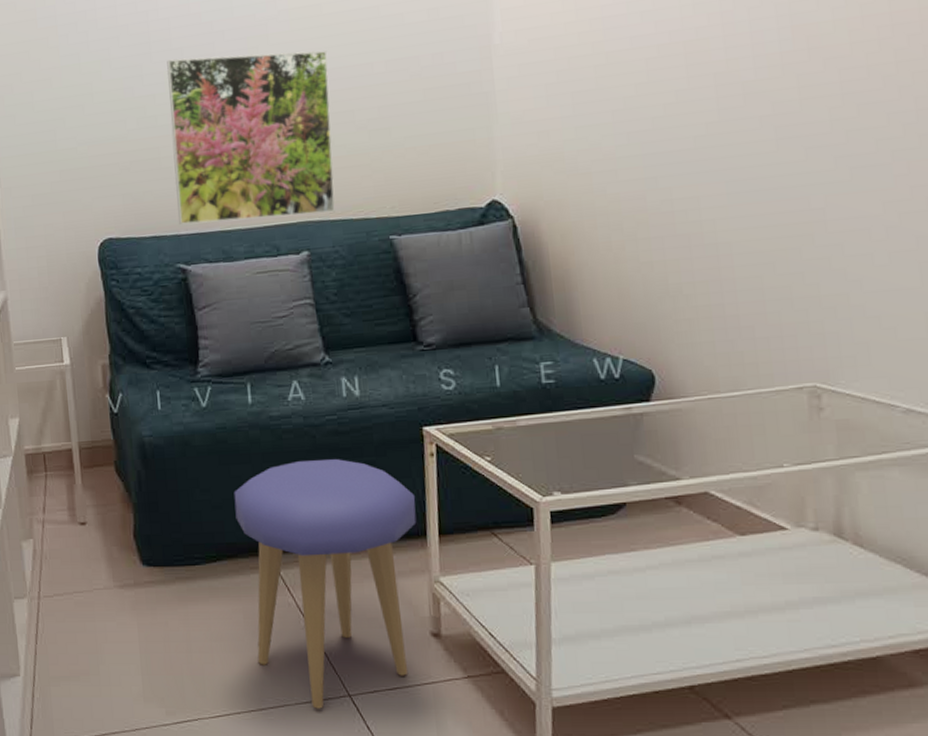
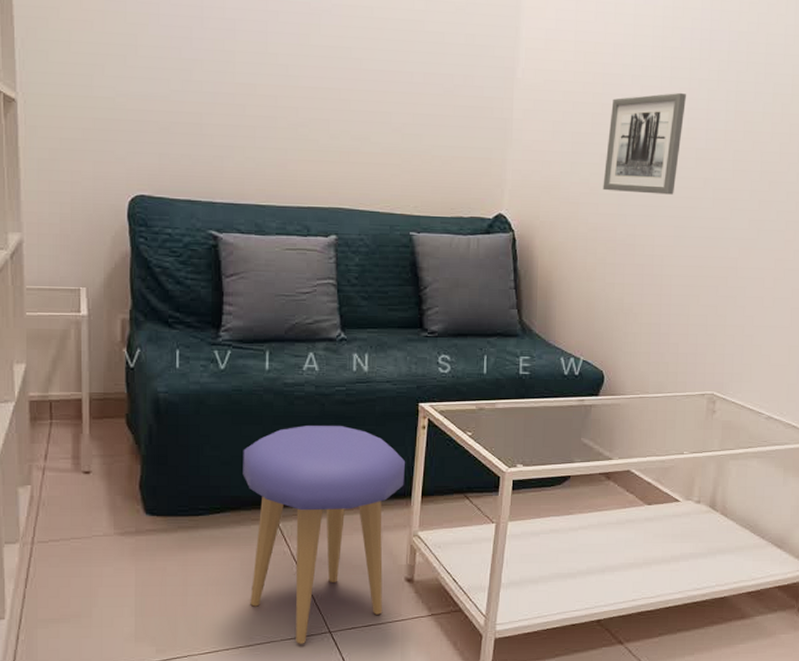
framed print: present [167,51,335,225] -> none [215,28,374,203]
wall art: none [618,19,719,153] -> present [603,92,686,195]

